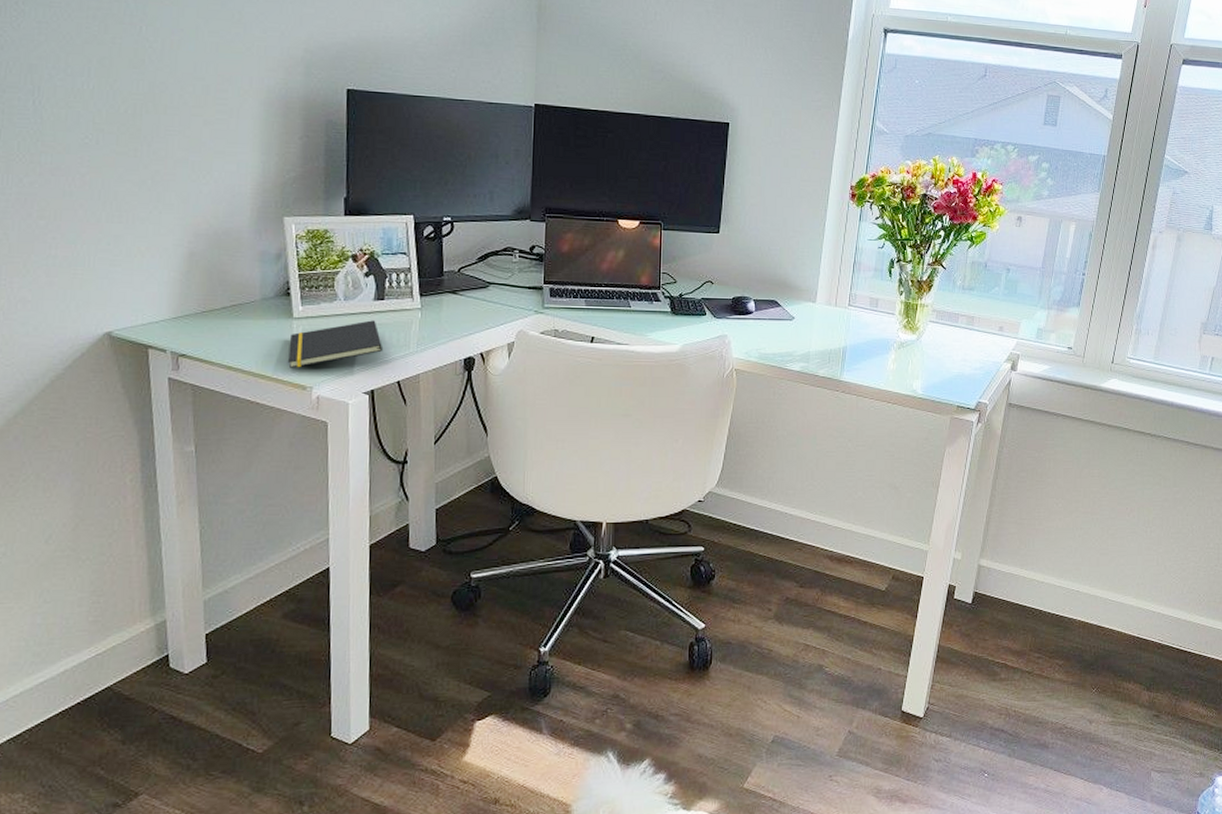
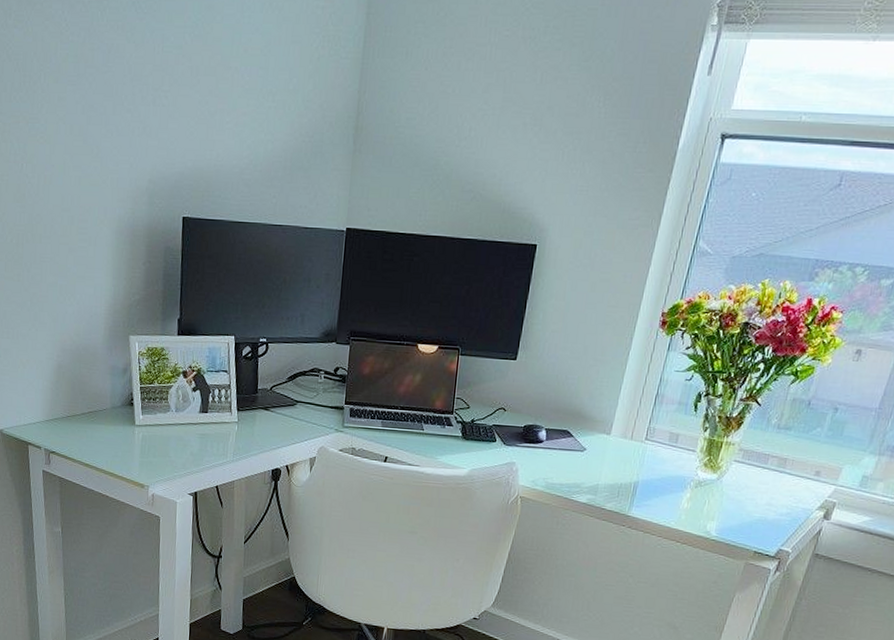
notepad: present [288,320,382,368] -> none [131,430,205,469]

